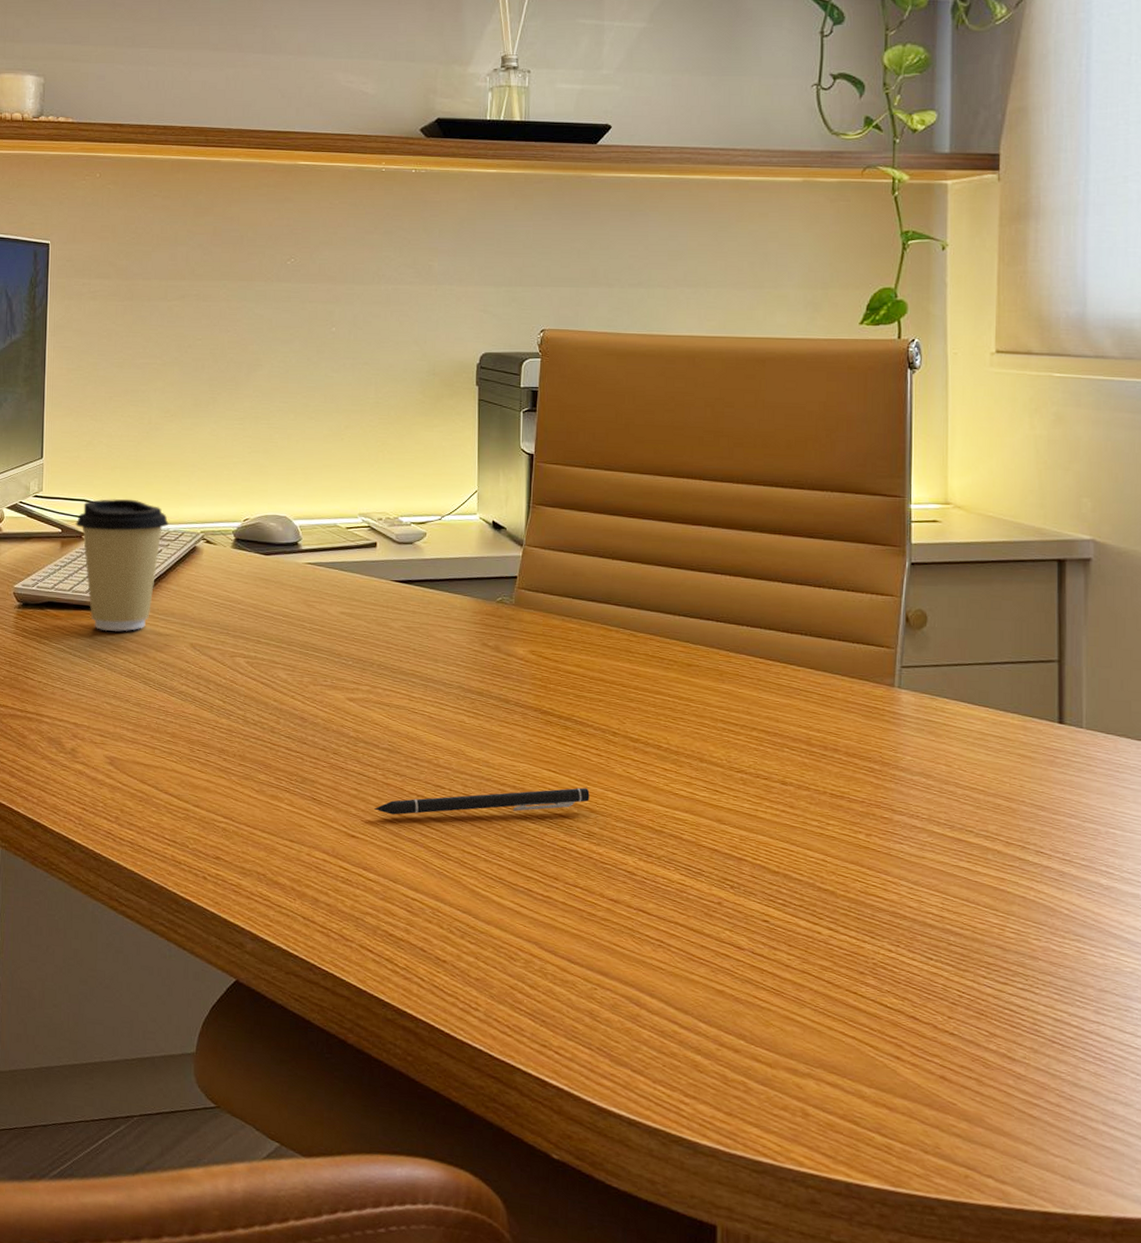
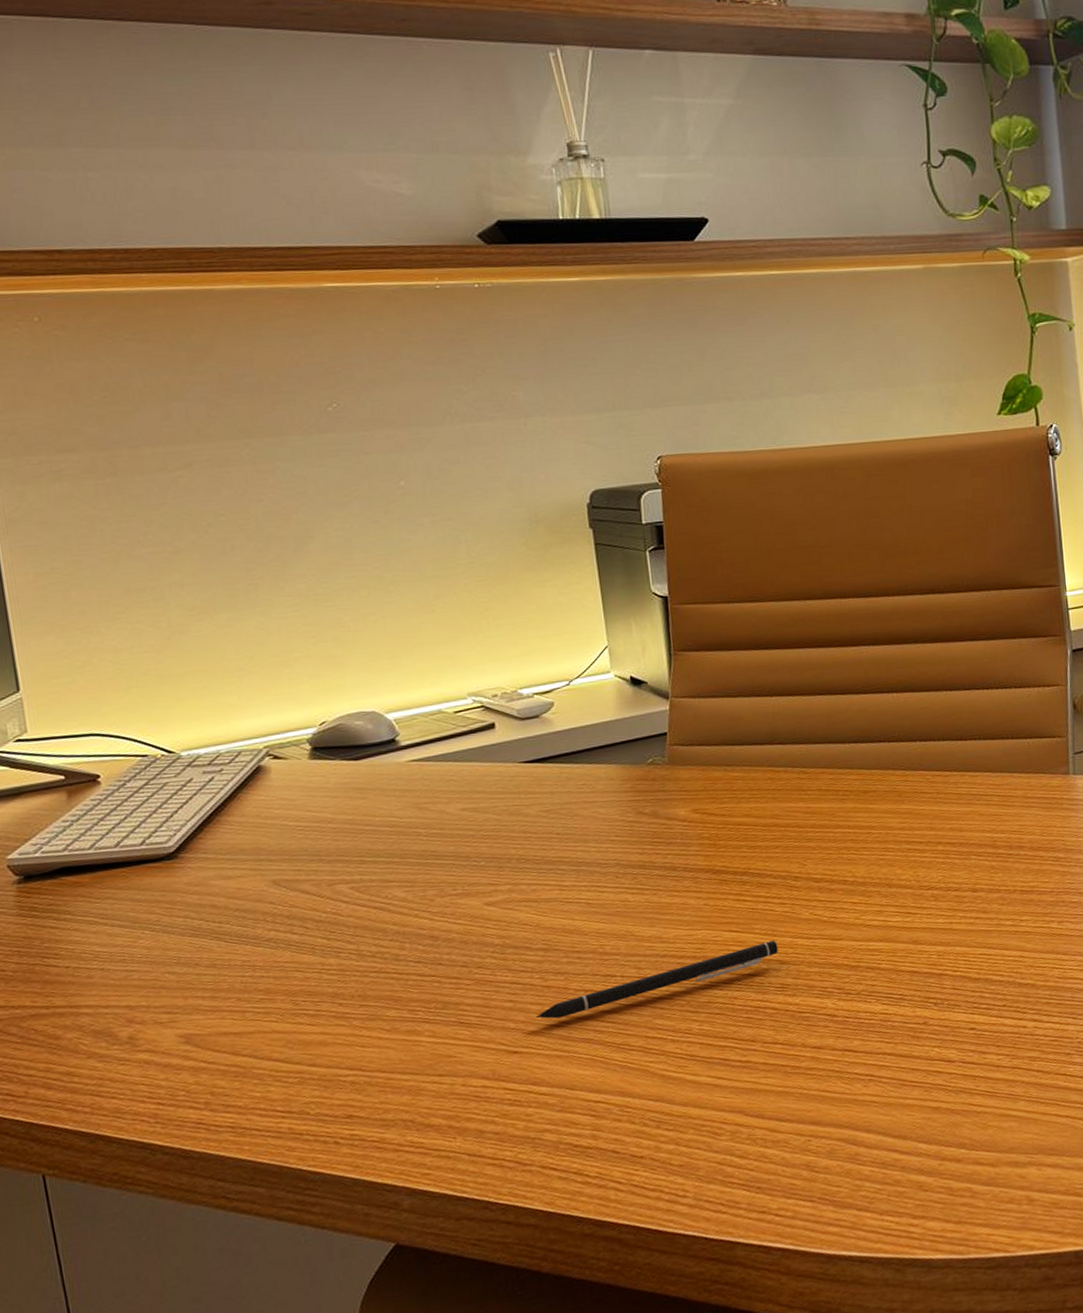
coffee cup: present [75,498,169,632] -> none [84,722,218,888]

